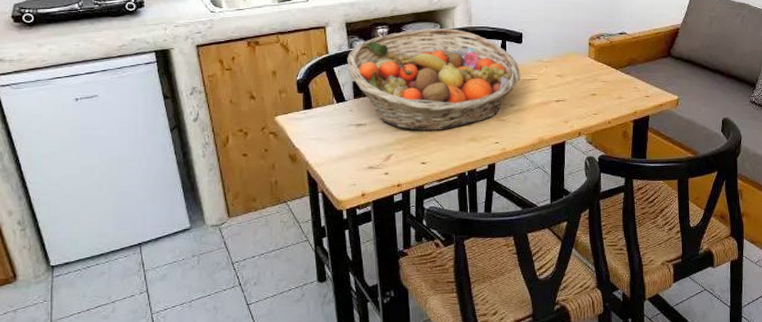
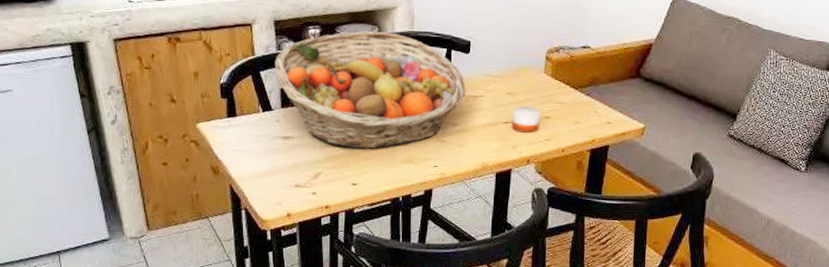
candle: none [562,86,587,109] -> present [511,106,540,133]

